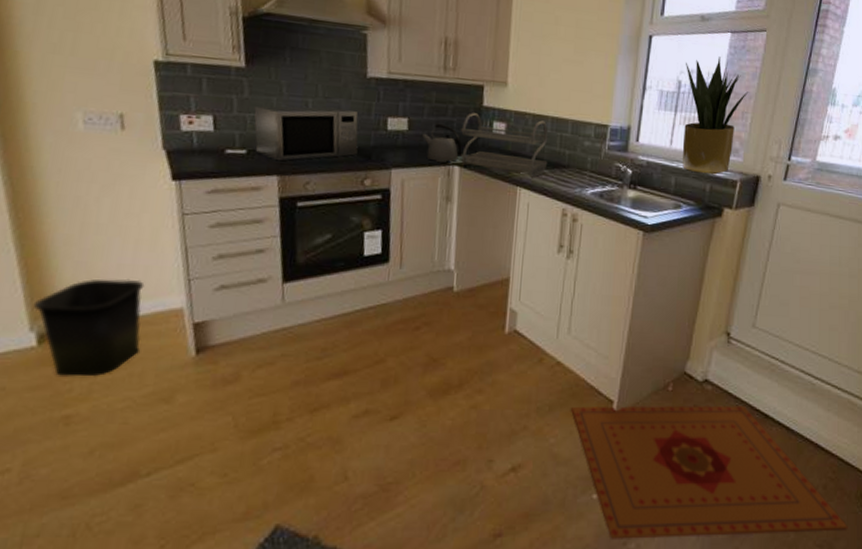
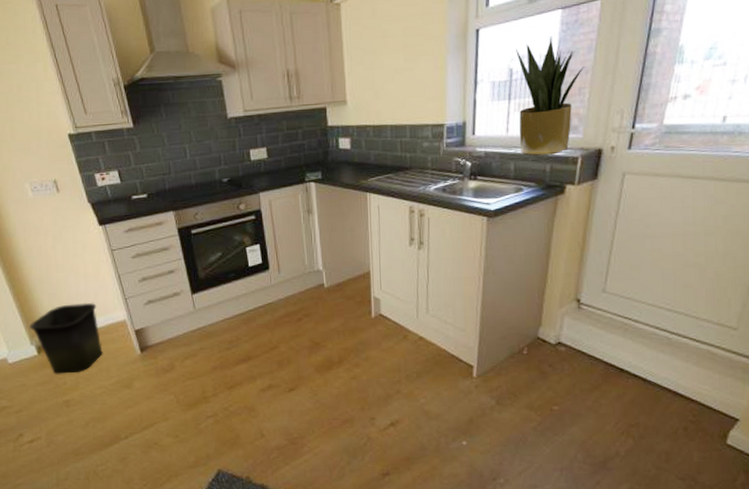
microwave: present [253,105,359,162] -> none [146,148,230,200]
kettle: present [421,123,463,162] -> none [279,147,316,181]
dish rack: present [460,113,549,178] -> none [311,130,392,183]
doormat: present [571,405,848,539] -> none [436,363,711,476]

